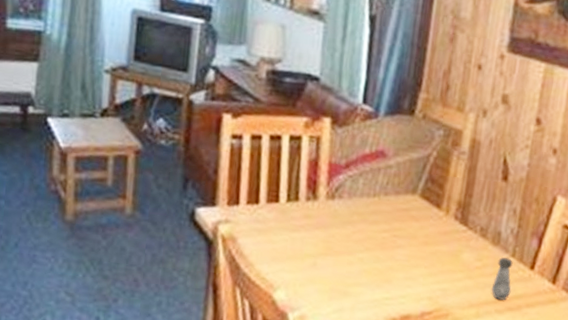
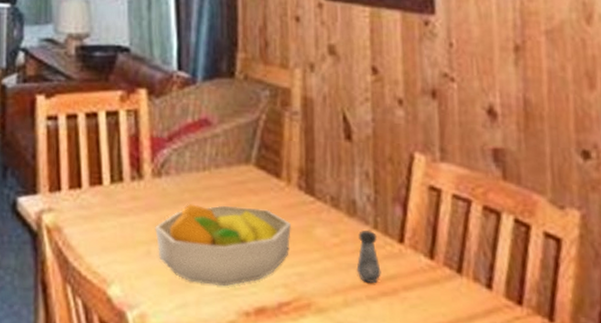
fruit bowl: none [322,225,444,296] -> present [155,204,292,287]

